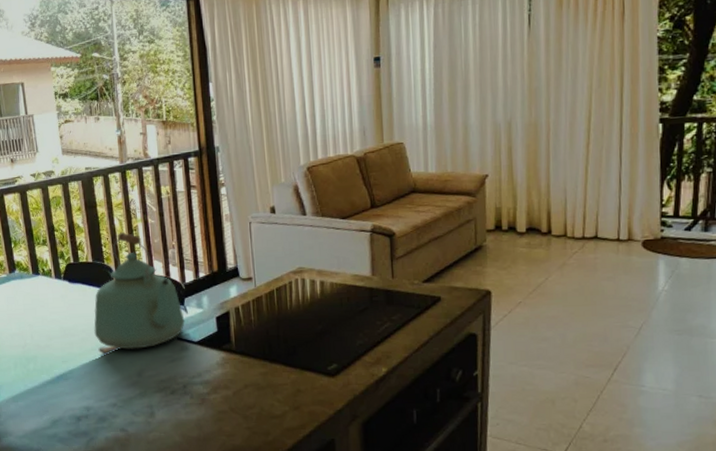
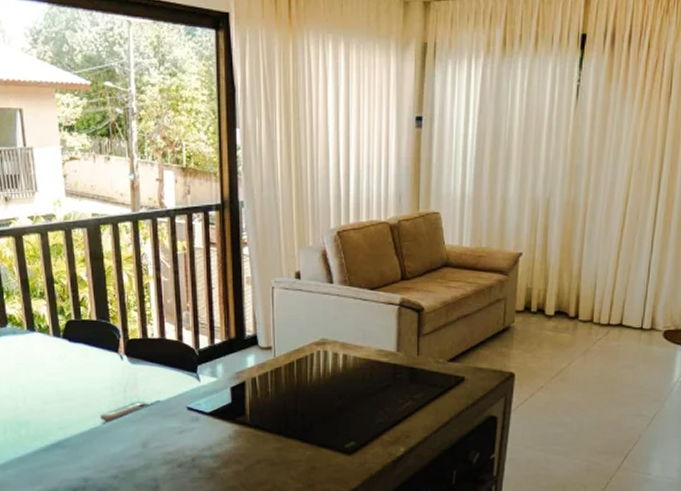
kettle: present [94,232,185,350] -> none [96,289,197,418]

